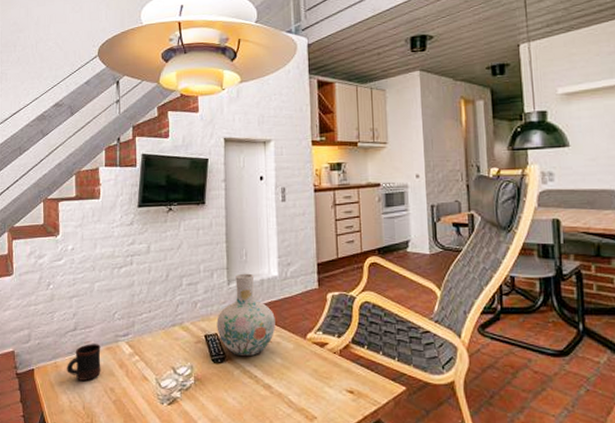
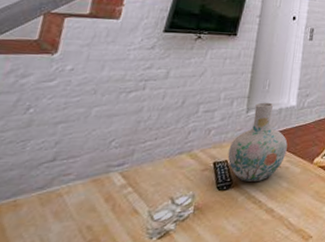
mug: present [67,344,101,381] -> none [30,176,85,220]

